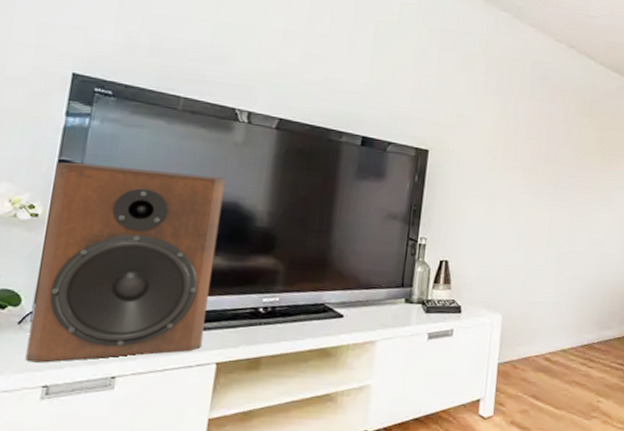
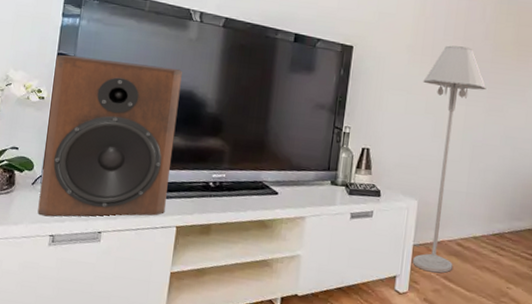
floor lamp: none [497,149,571,392] -> present [412,45,487,274]

